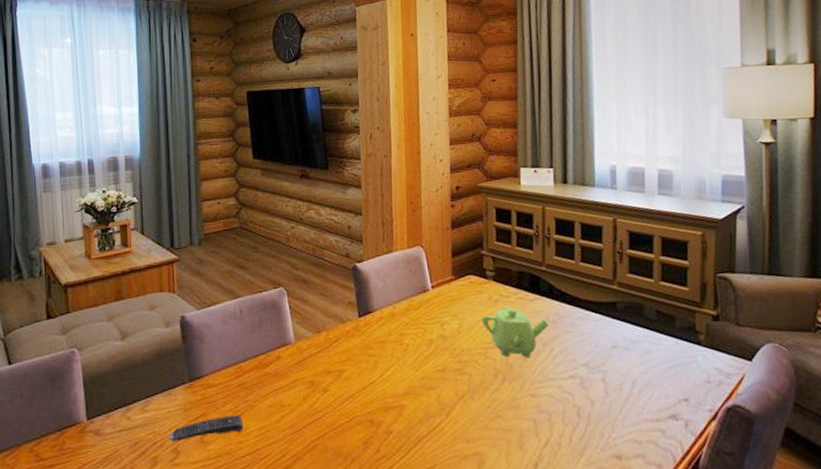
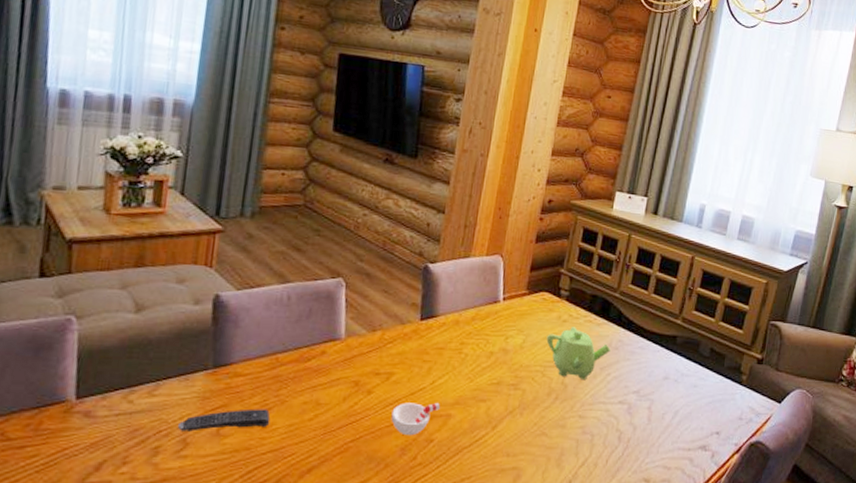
cup: none [349,394,392,430] -> present [391,402,440,436]

